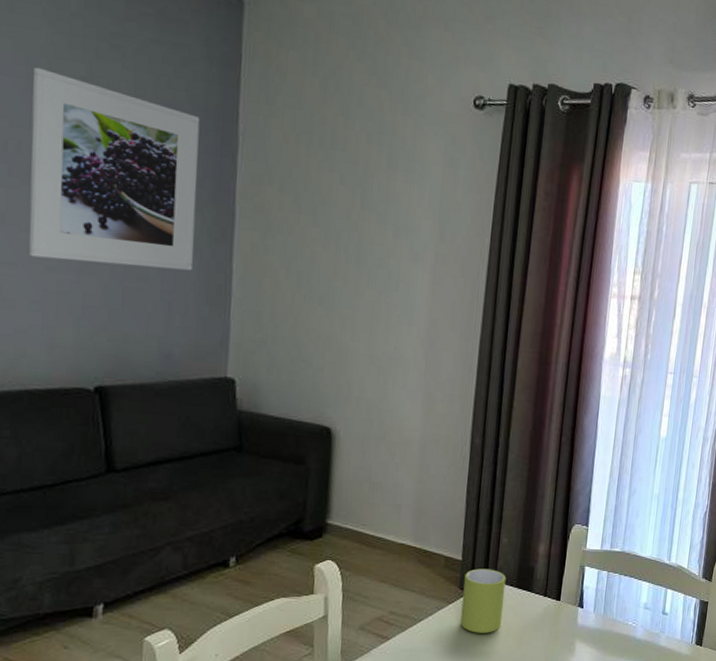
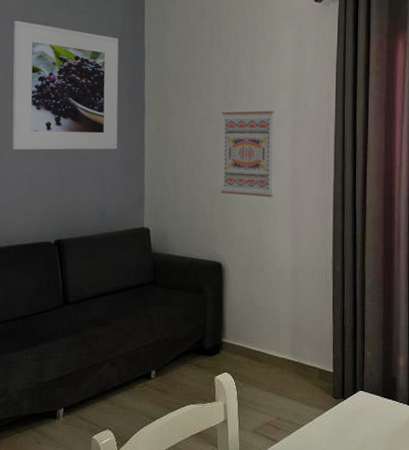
wall art: none [335,236,412,351] -> present [221,111,274,197]
mug: present [460,568,506,633] -> none [336,379,373,438]

